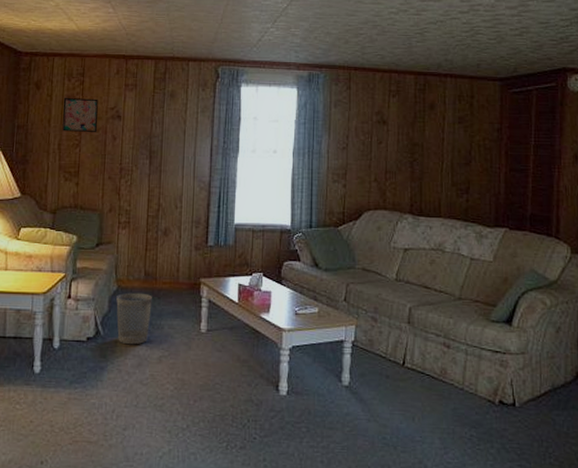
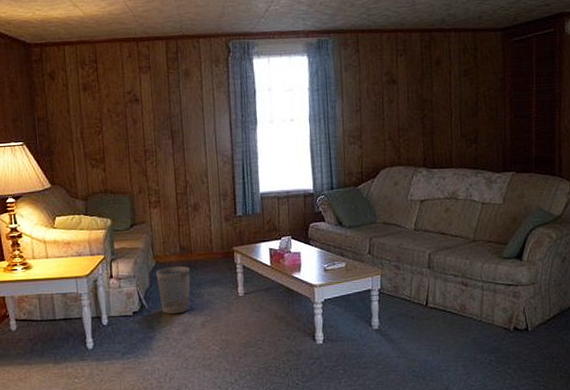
wall art: present [62,98,98,132] -> none [79,84,118,120]

